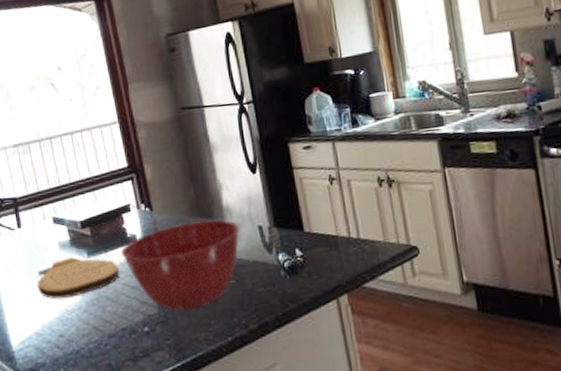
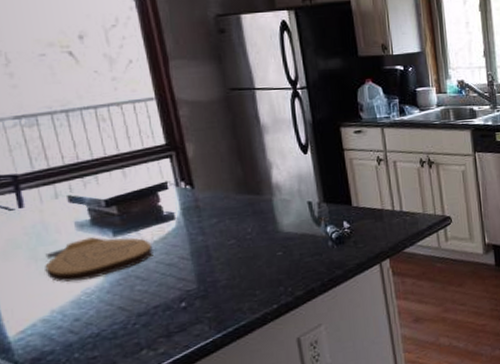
mixing bowl: present [120,219,240,312] -> none [154,196,290,286]

